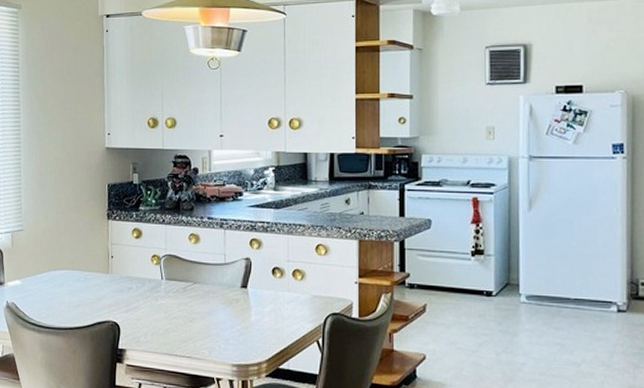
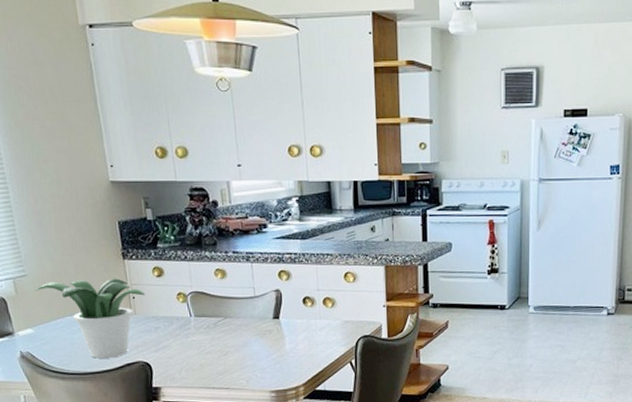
potted plant: none [28,237,123,315] -> present [34,278,145,358]

